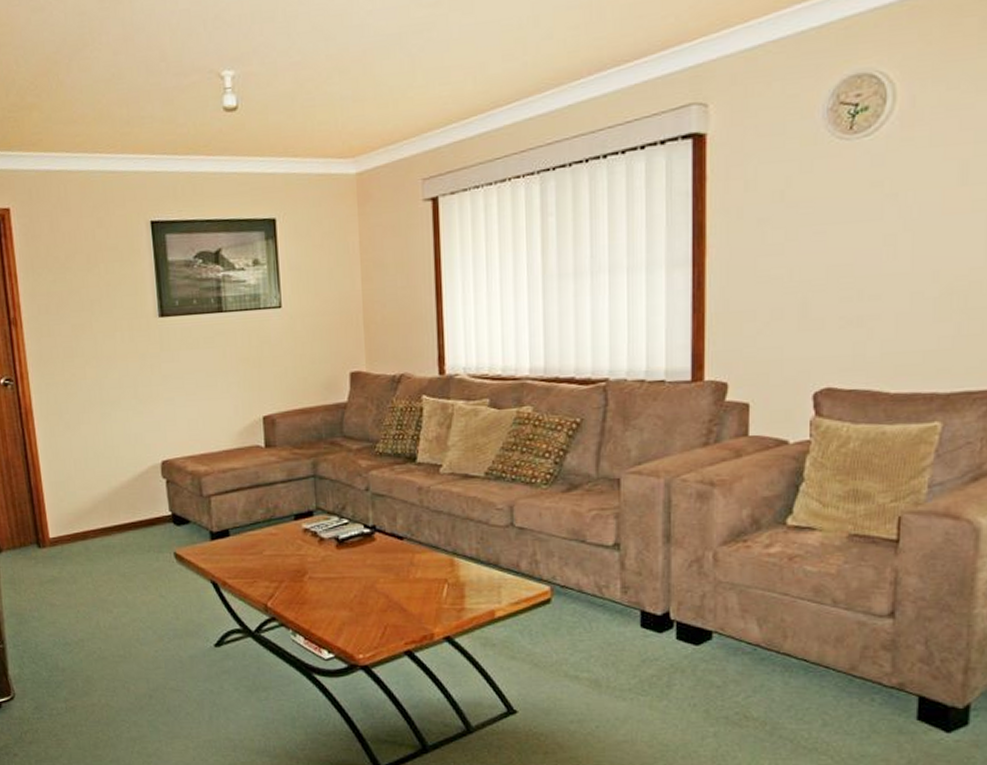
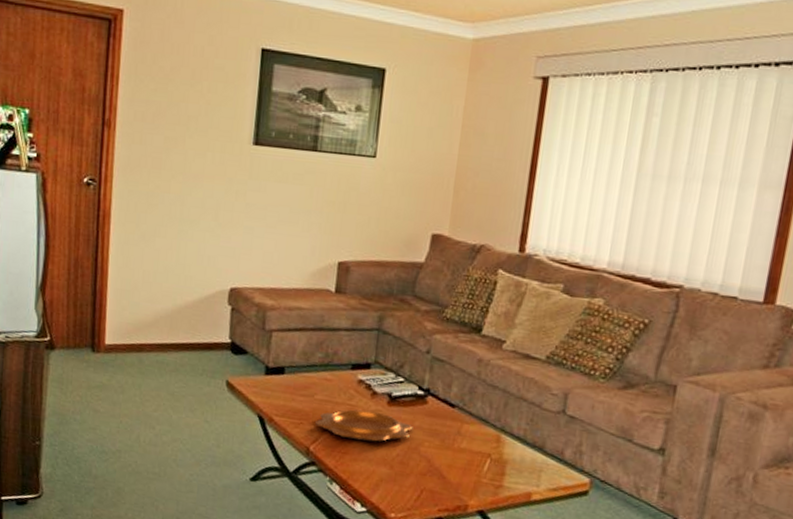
decorative bowl: none [269,558,365,589] -> present [315,409,412,442]

